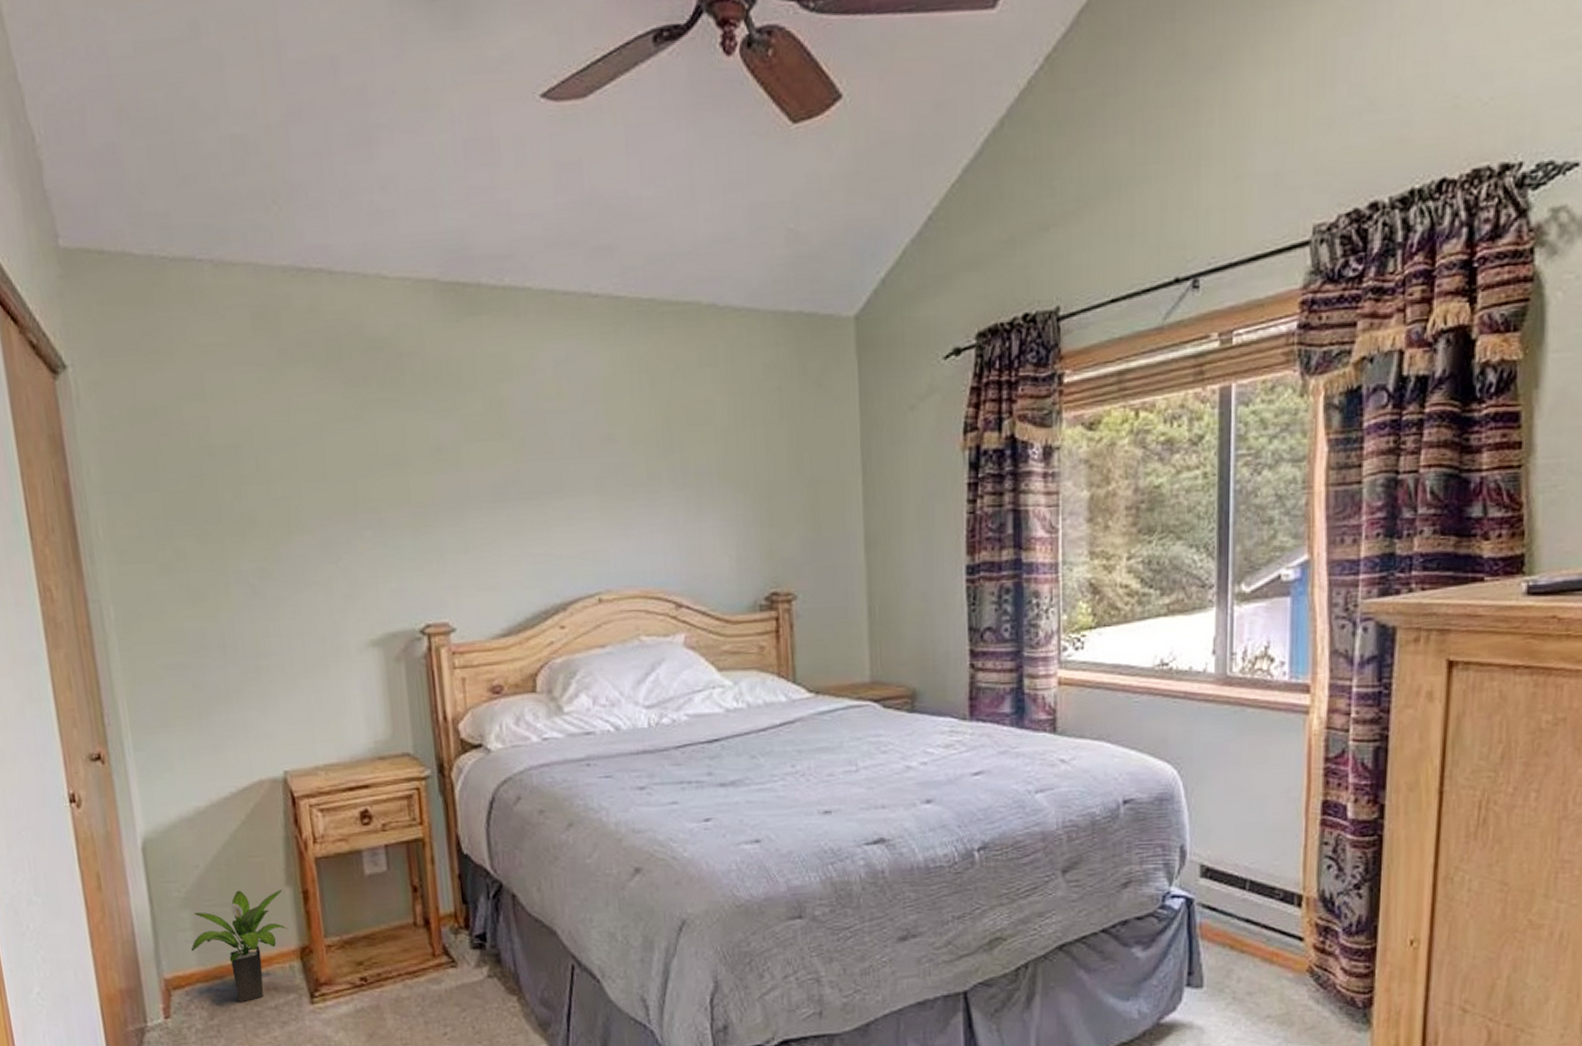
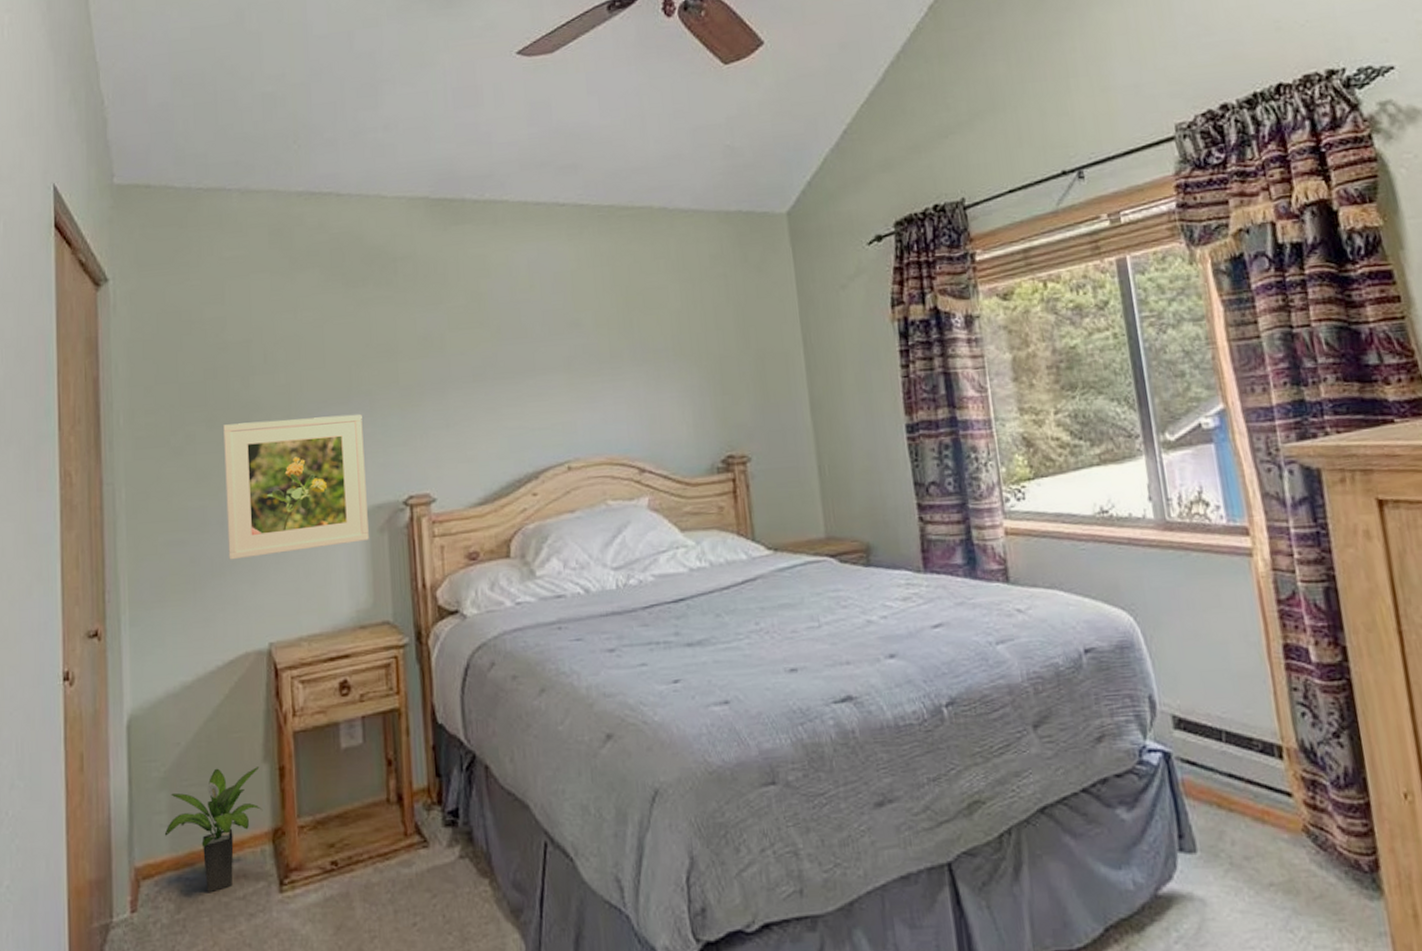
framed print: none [216,533,385,686] -> present [223,414,369,560]

